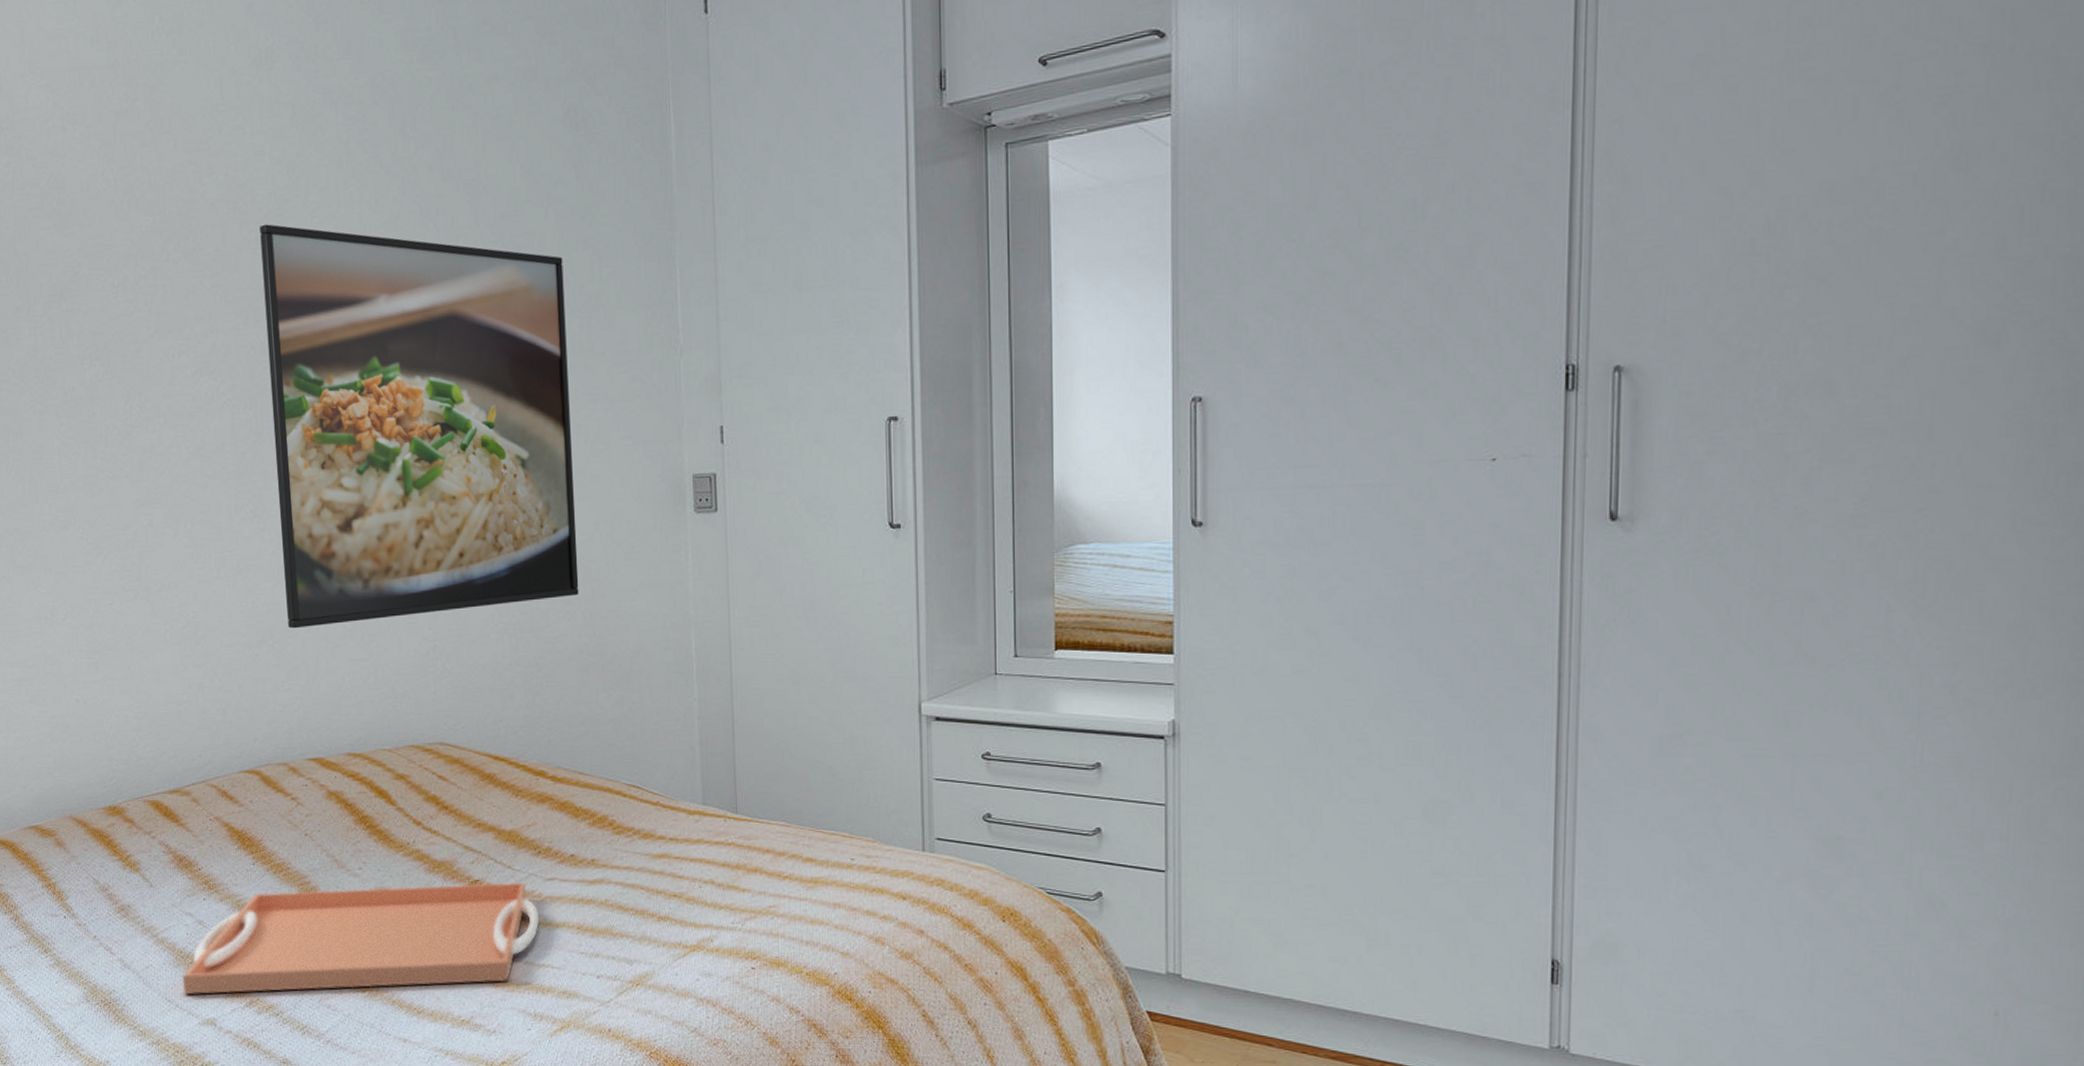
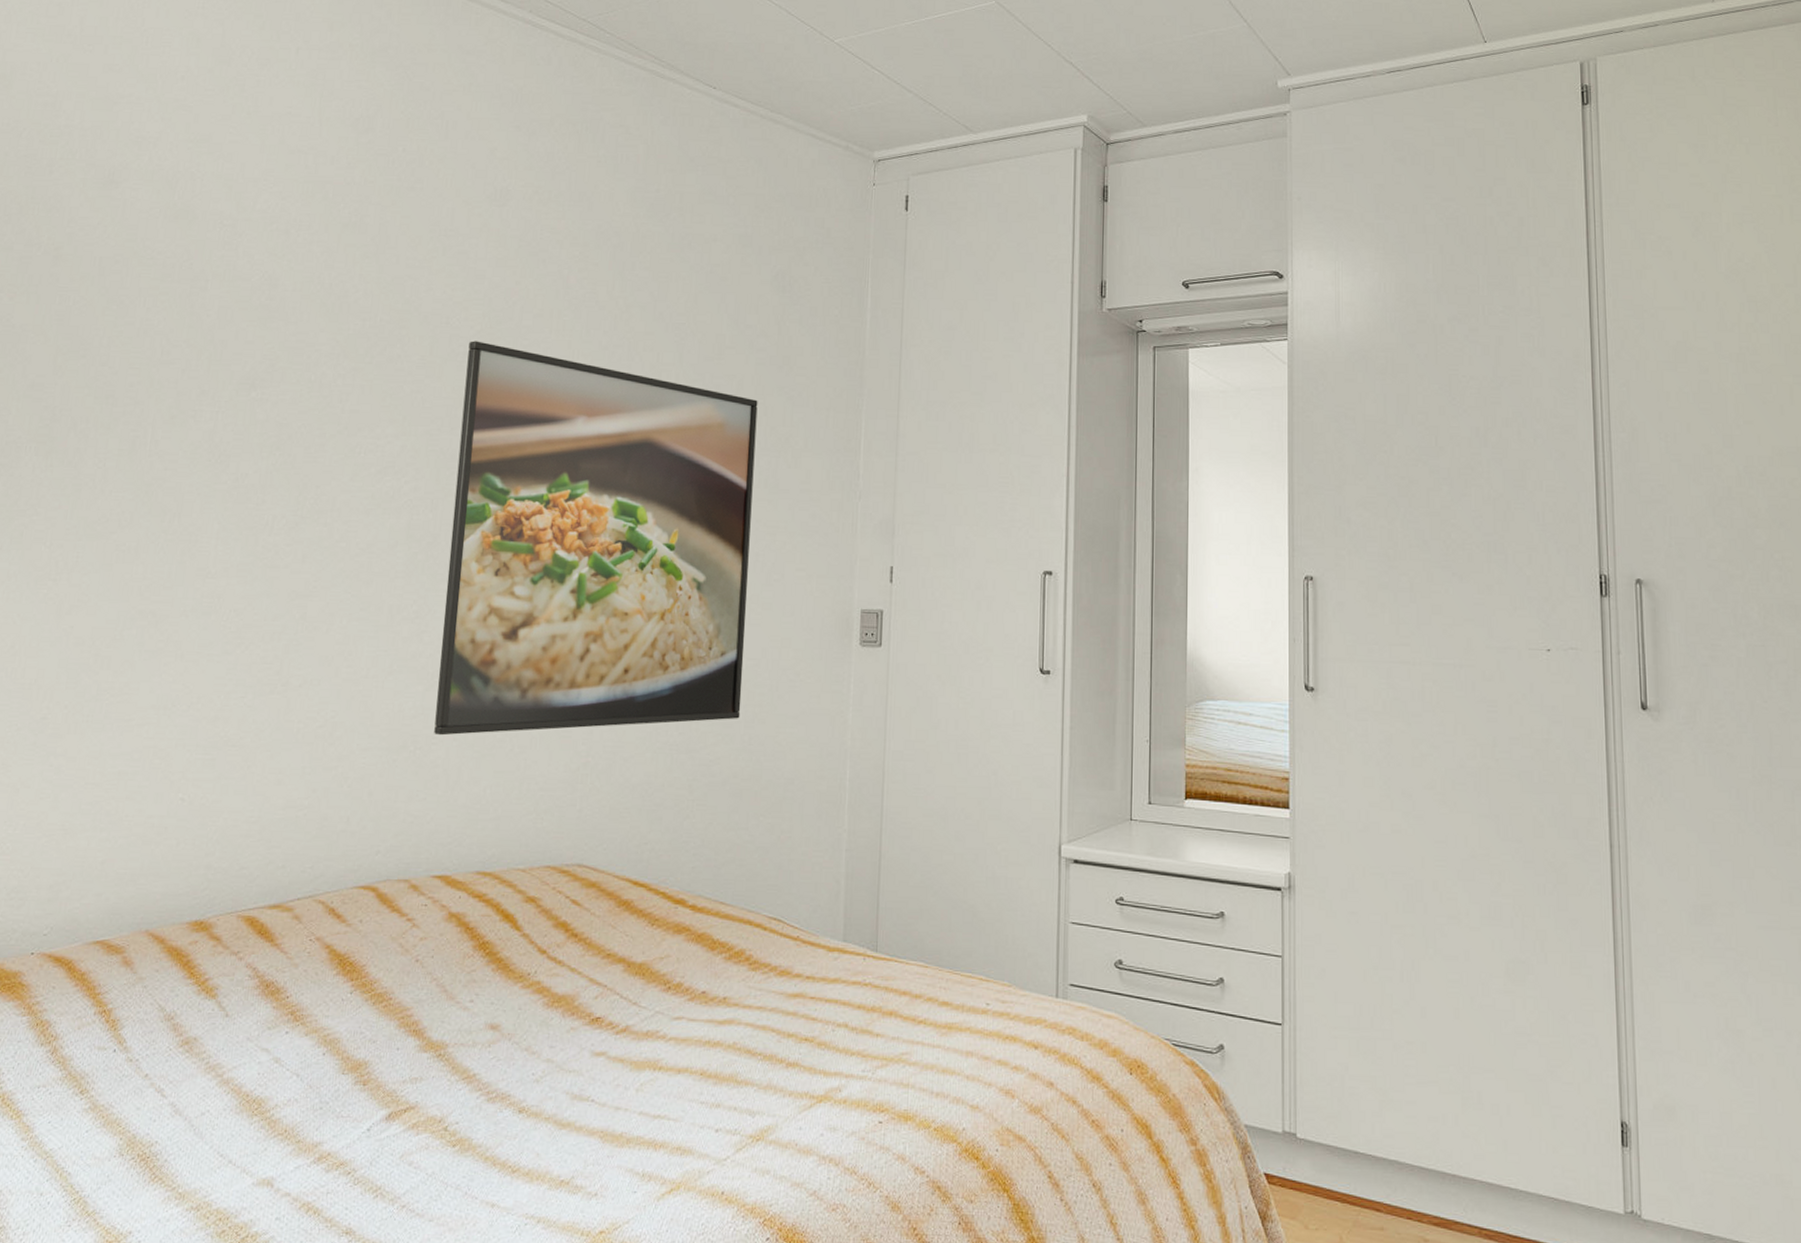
serving tray: present [182,882,540,994] -> none [240,1020,661,1148]

